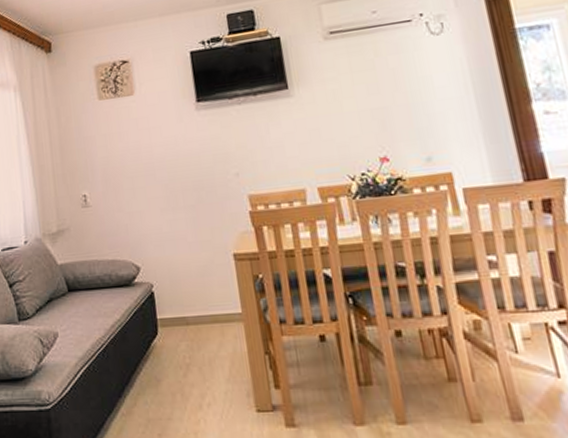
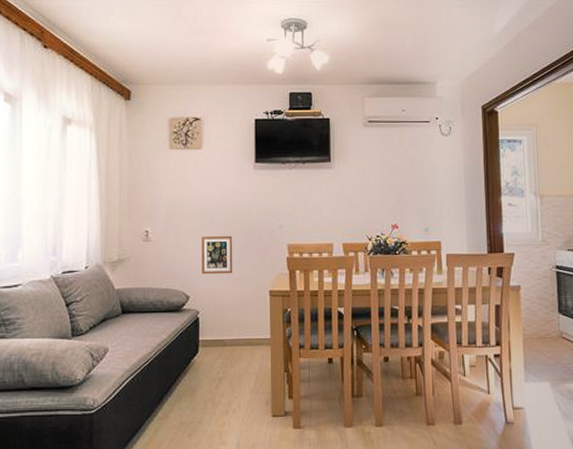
picture frame: none [145,191,187,241] -> present [202,235,233,275]

